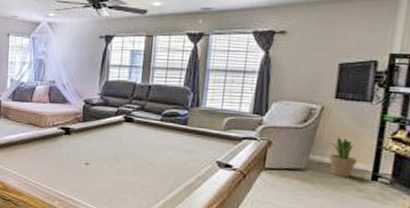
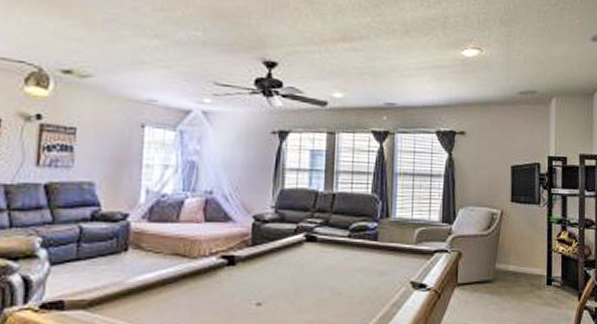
potted plant: present [328,136,357,177] -> none [510,242,534,284]

